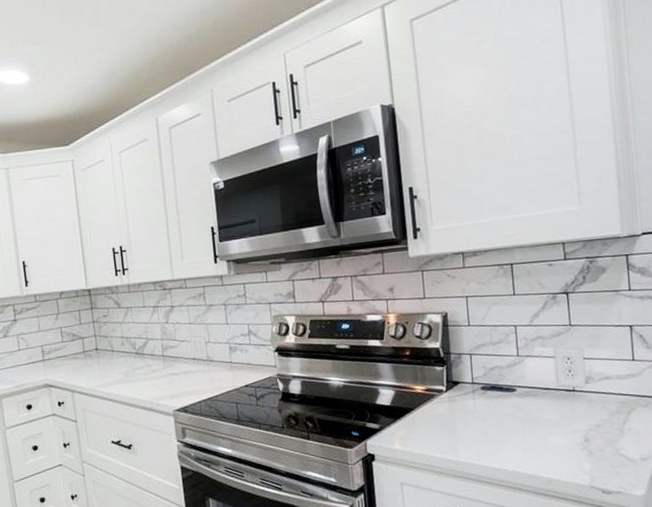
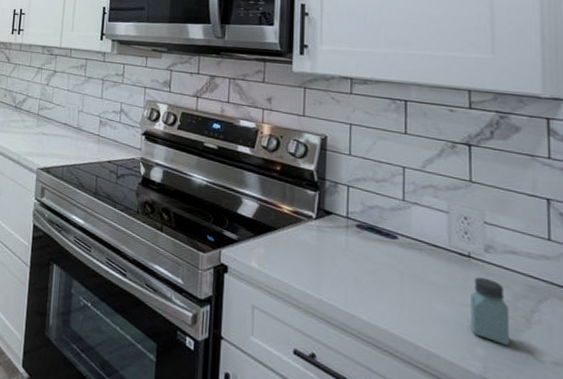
saltshaker: none [577,405,609,456] -> present [471,277,510,345]

